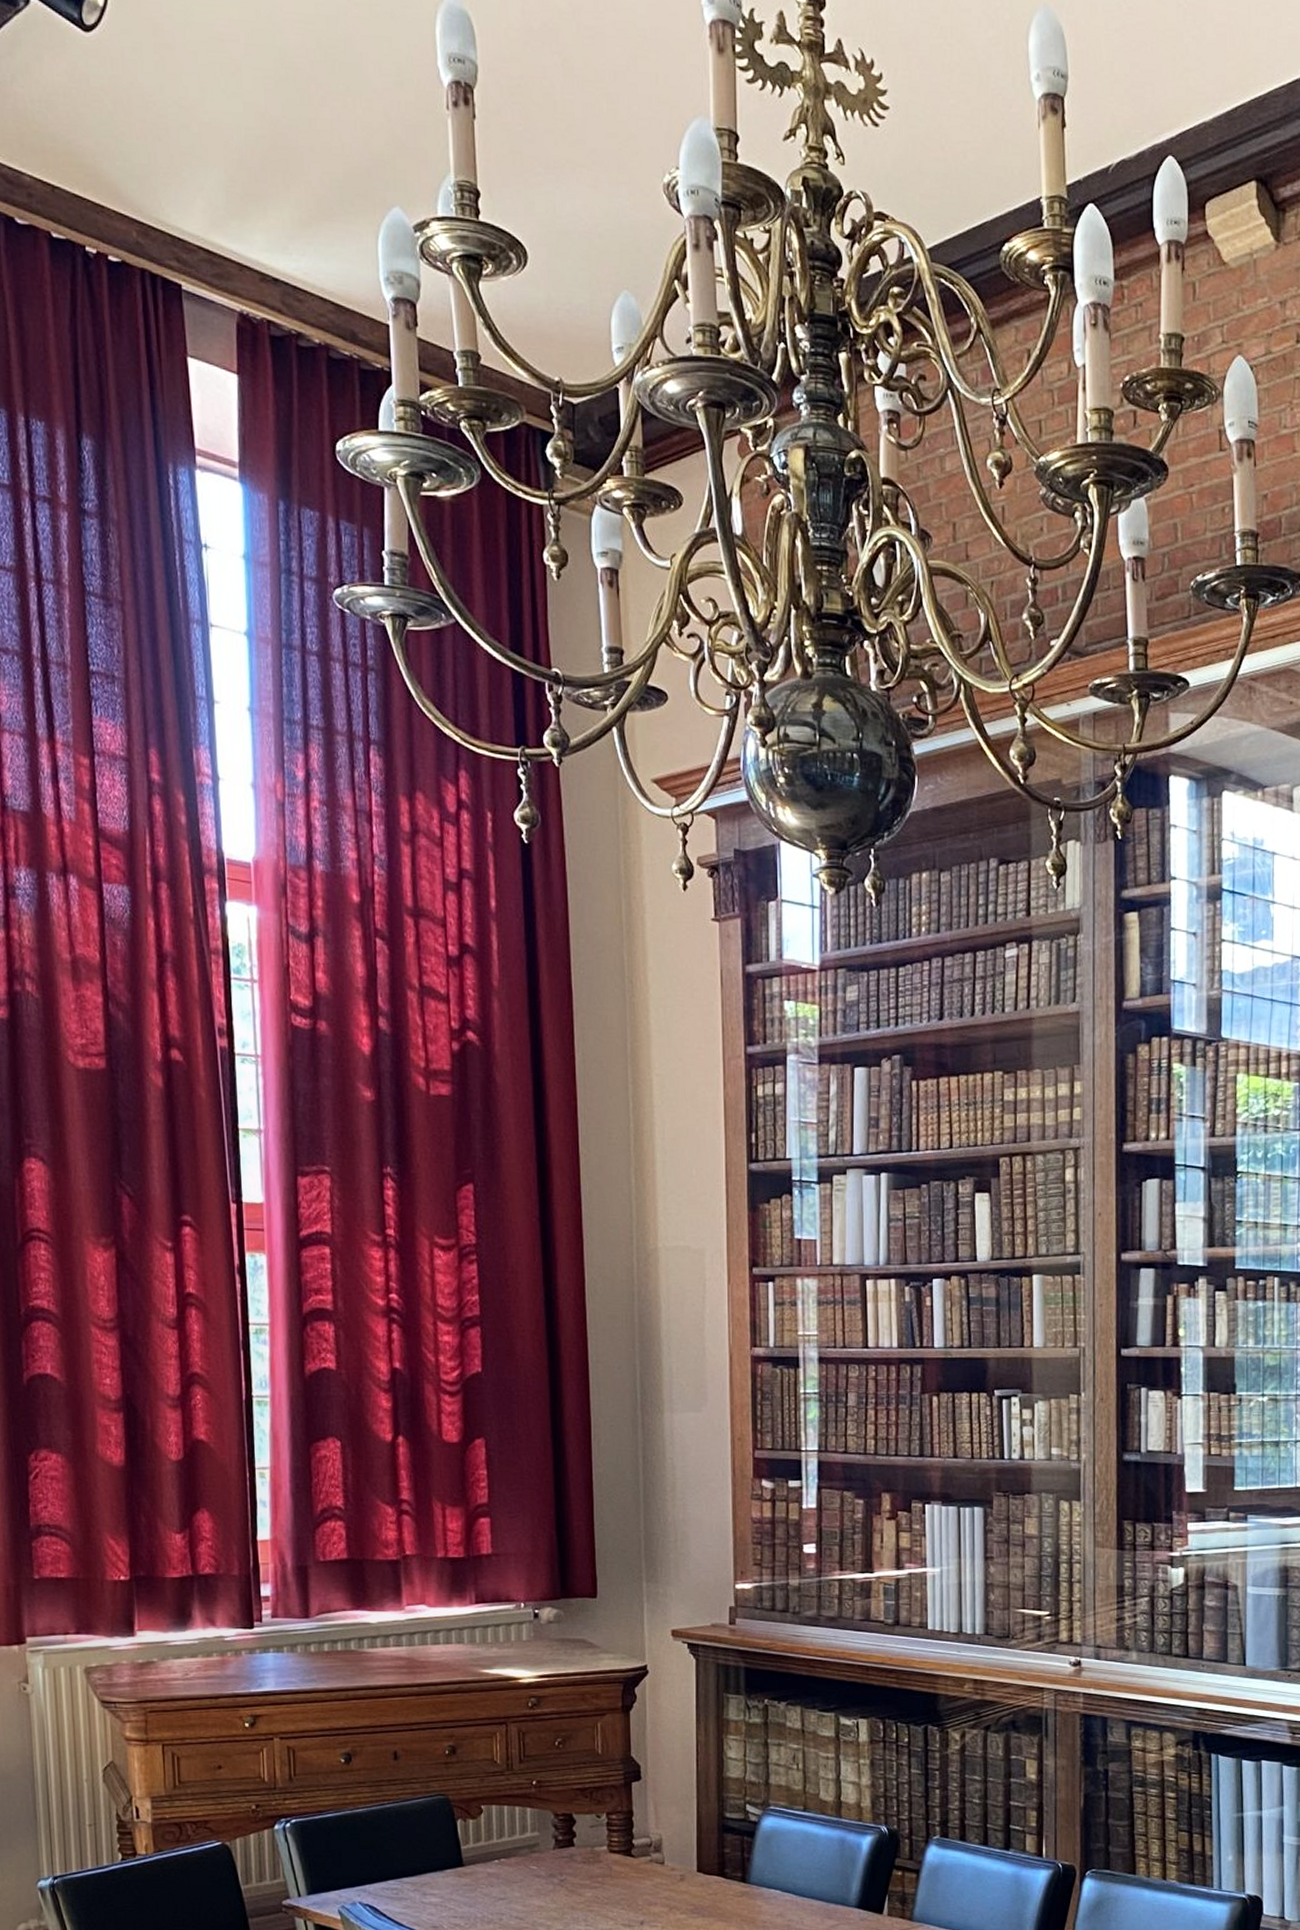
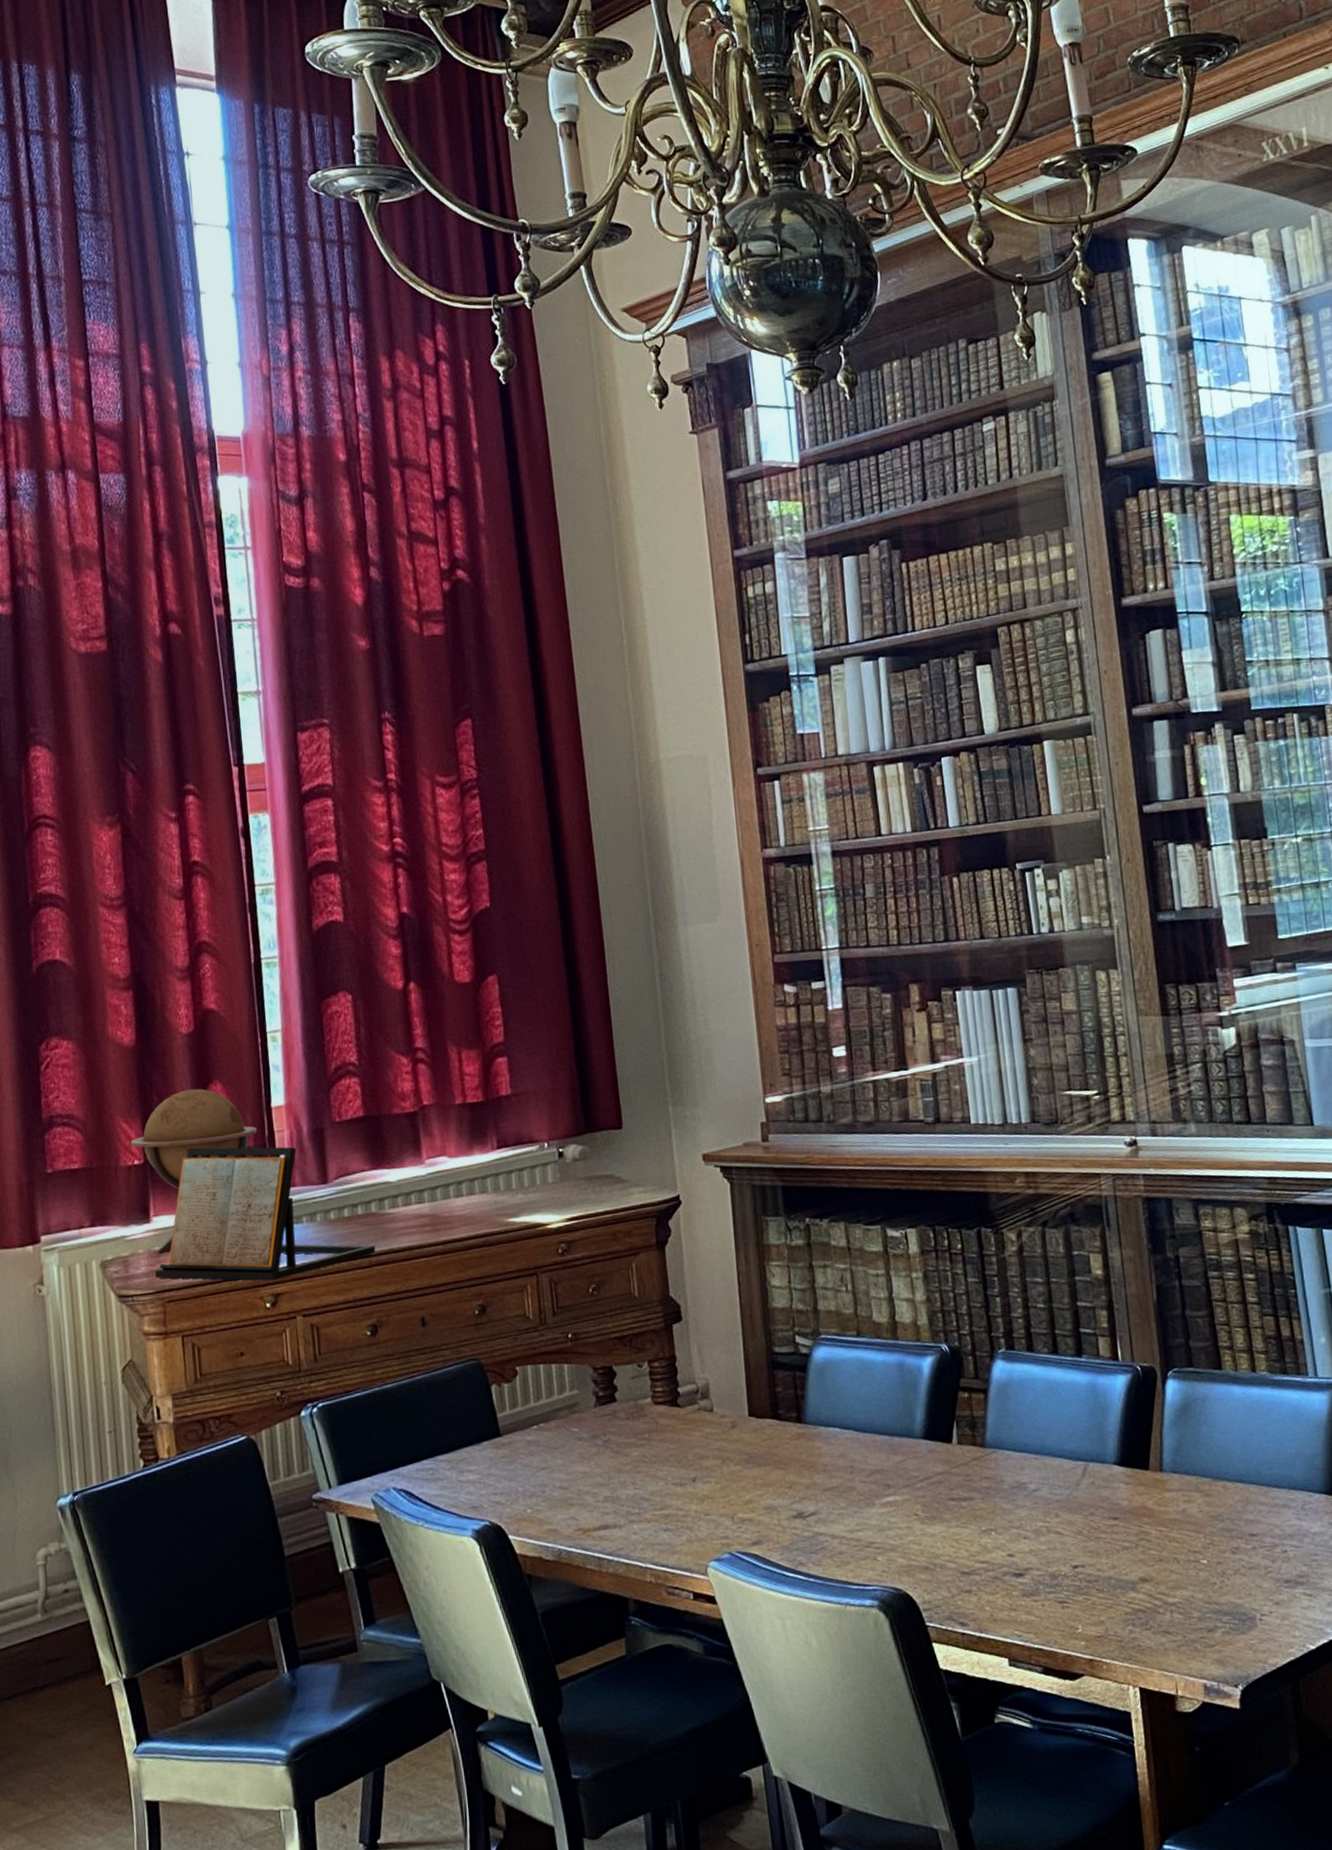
globe: none [117,1514,242,1667] -> present [130,1088,257,1255]
book stand: none [138,1570,353,1703] -> present [155,1146,376,1281]

